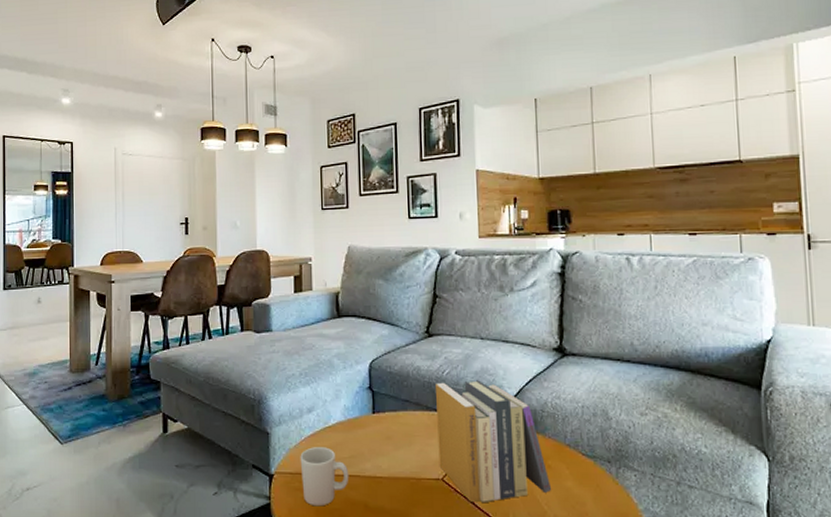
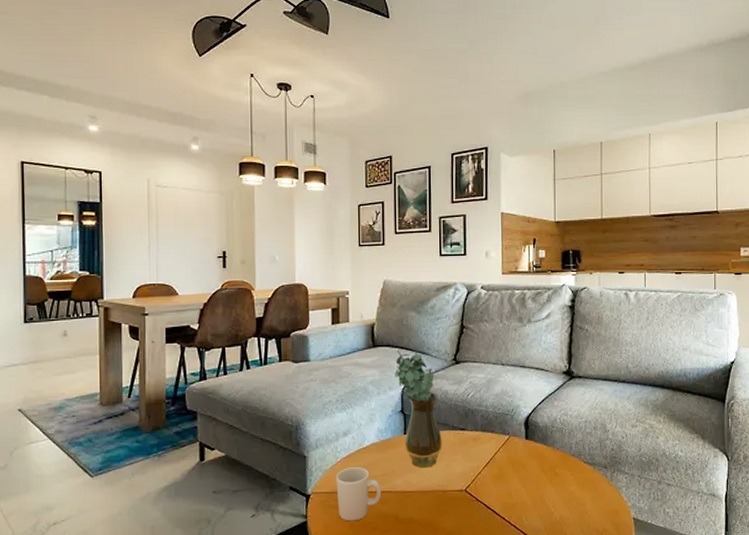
vase: none [361,321,415,452] -> present [394,350,442,468]
books: present [436,380,552,503] -> none [461,401,559,509]

